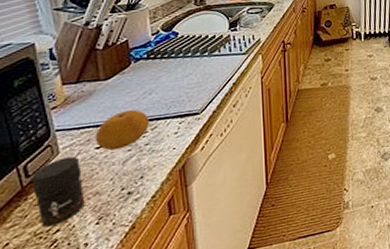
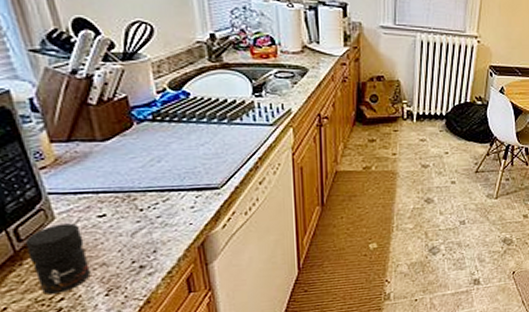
fruit: present [95,109,149,151] -> none [95,177,160,221]

